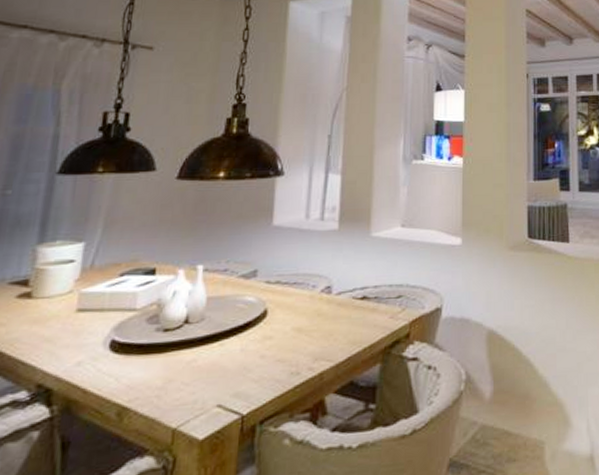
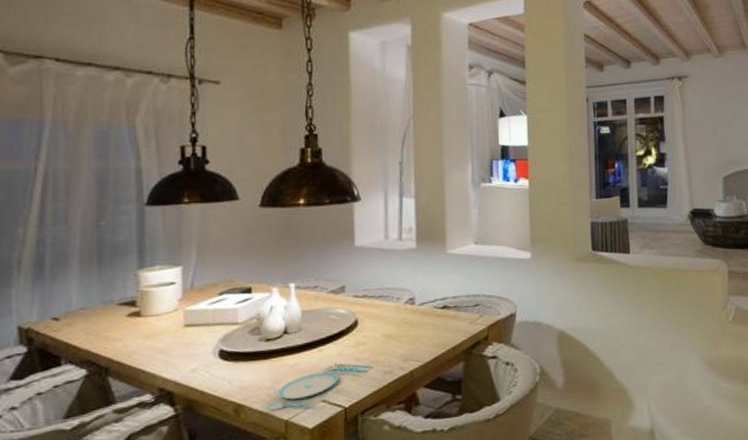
plate: none [153,360,278,416] -> present [266,362,372,411]

